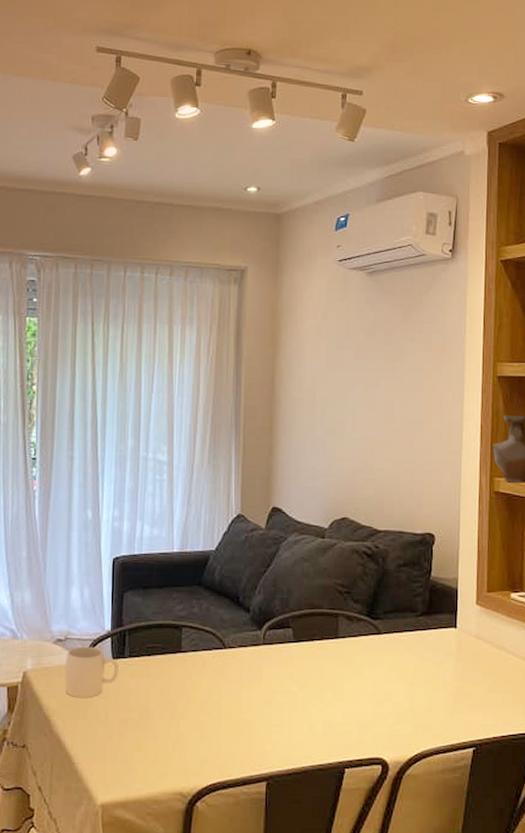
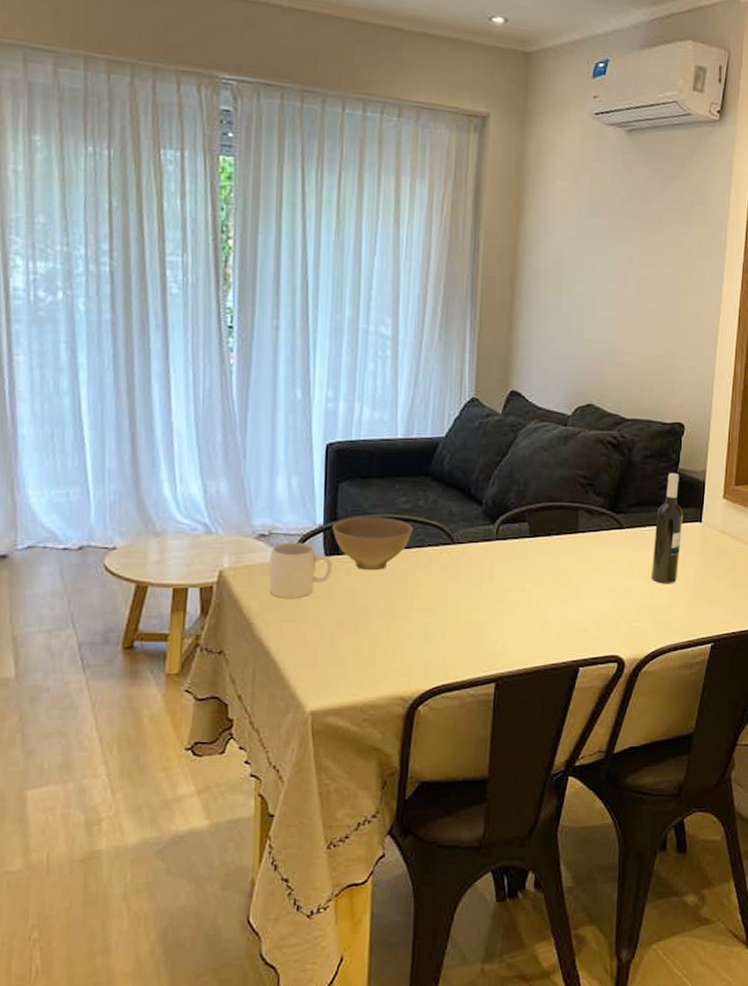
bowl: none [118,623,188,672] -> present [332,517,413,570]
wine bottle: none [411,581,438,688] -> present [651,473,683,584]

